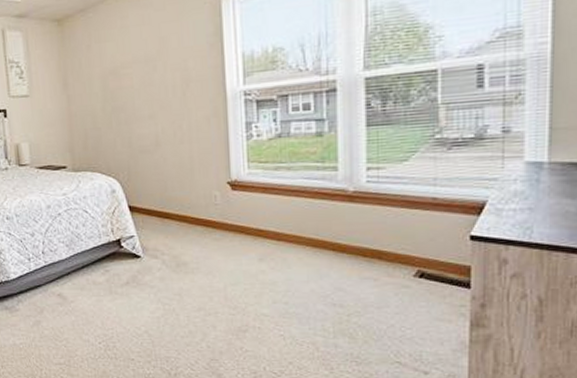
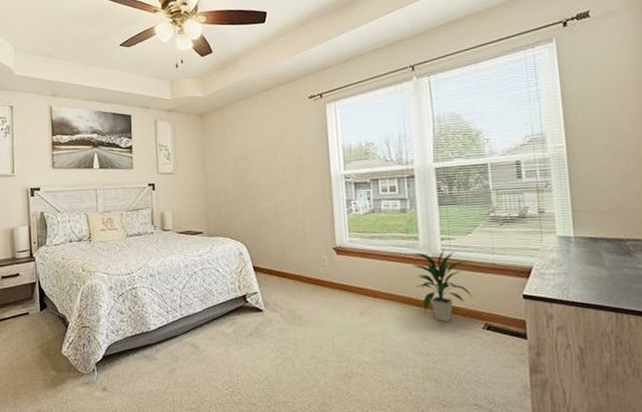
indoor plant: none [328,182,405,269] -> present [412,250,473,322]

